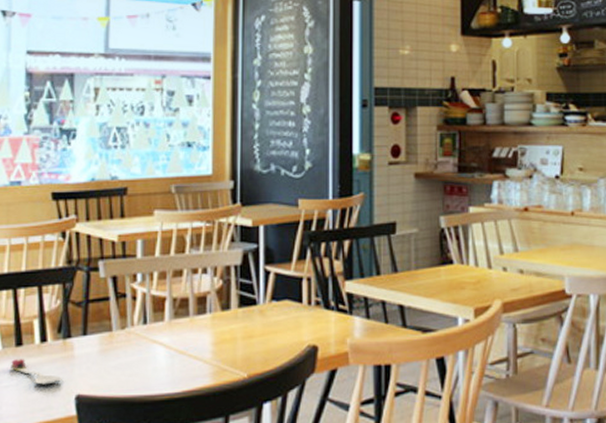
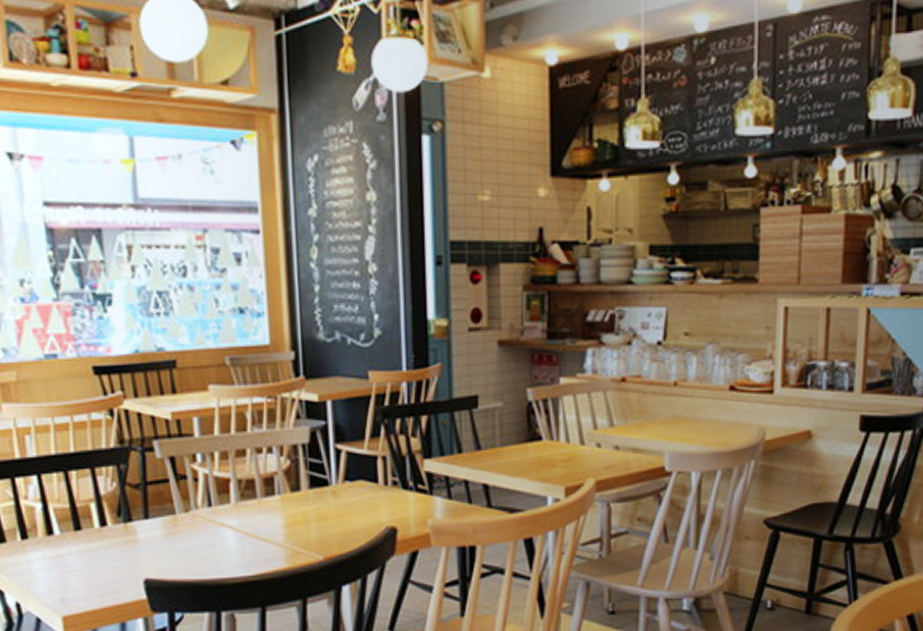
spoon: present [11,359,62,385] -> none [72,543,128,569]

